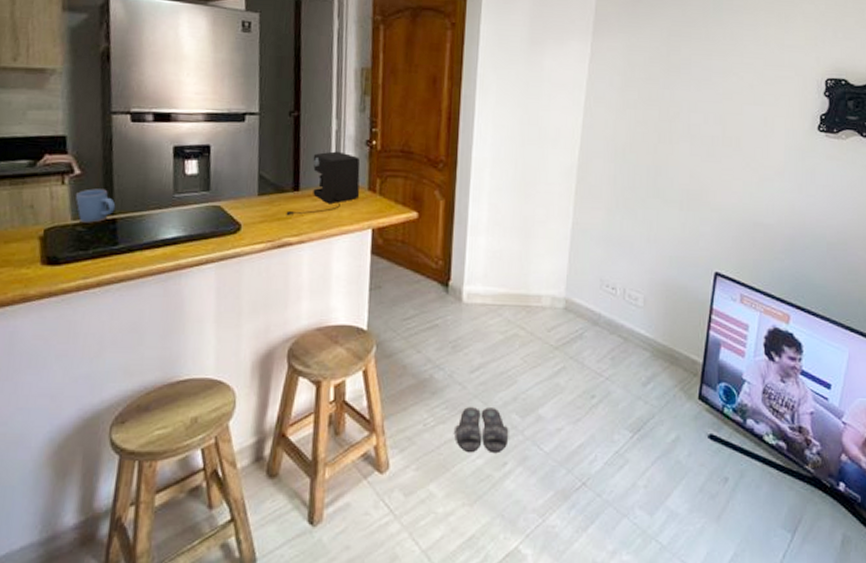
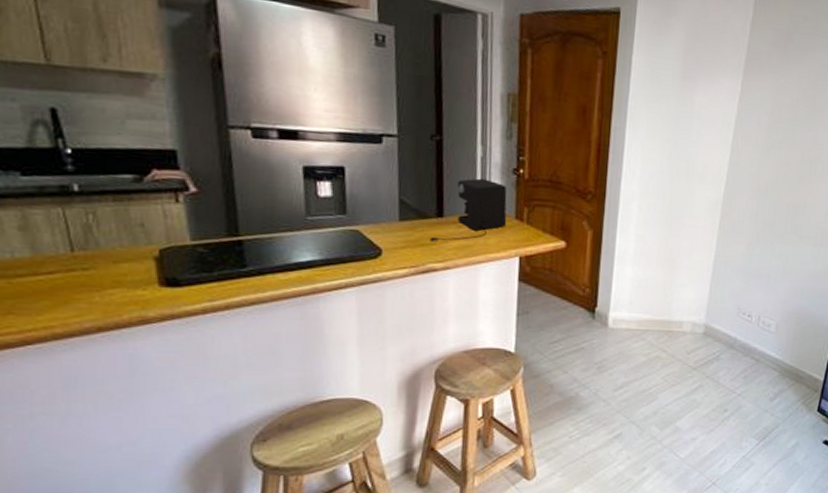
mug: present [75,188,116,223] -> none [192,208,241,245]
slippers: present [455,407,509,454] -> none [598,421,649,461]

